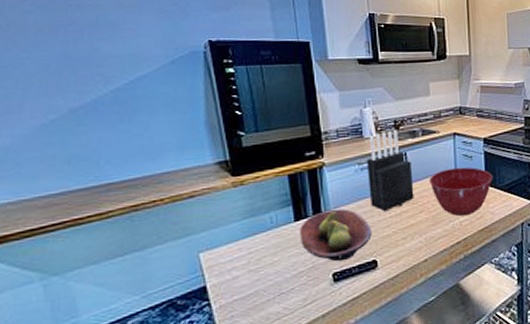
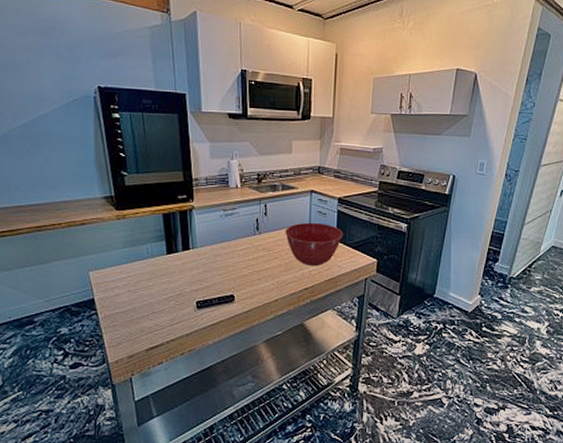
fruit bowl: present [299,209,372,262] -> none [170,247,231,292]
knife block: present [366,130,414,212] -> none [230,183,271,255]

